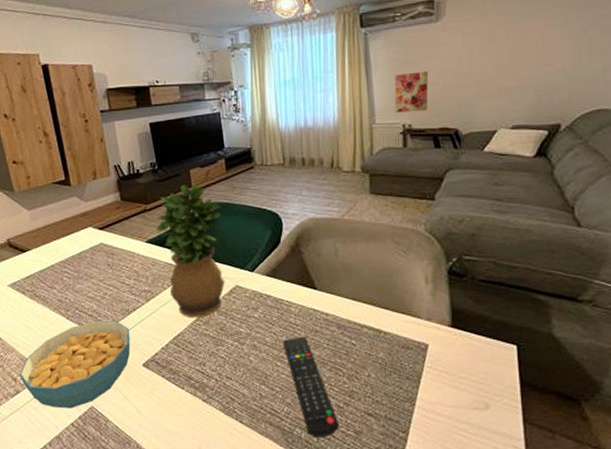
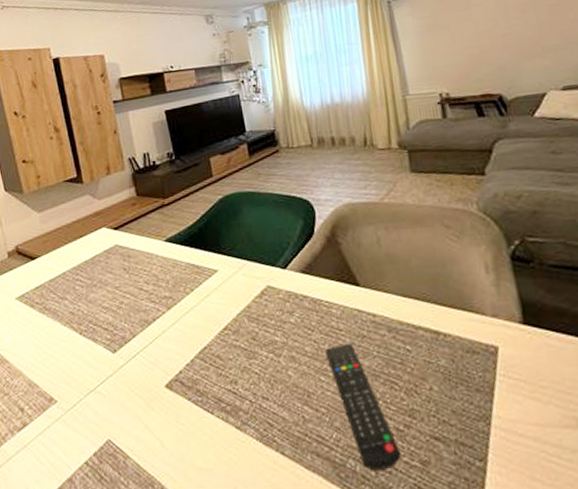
cereal bowl: present [19,320,131,409] -> none [26,334,151,444]
potted plant: present [156,183,225,318] -> none [175,172,254,327]
wall art: present [394,71,429,113] -> none [425,35,466,82]

